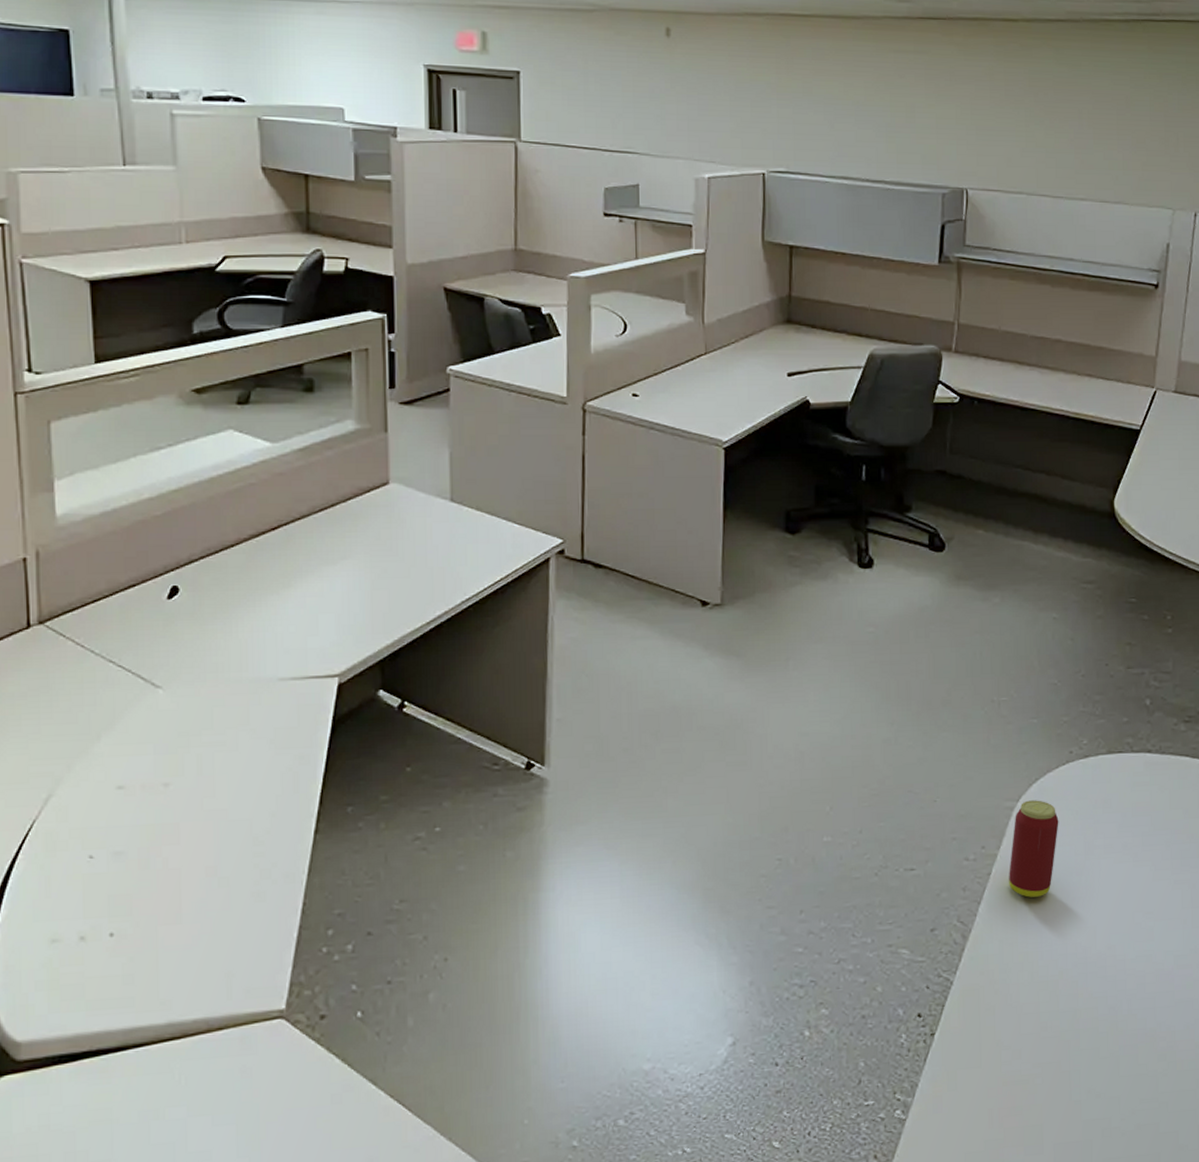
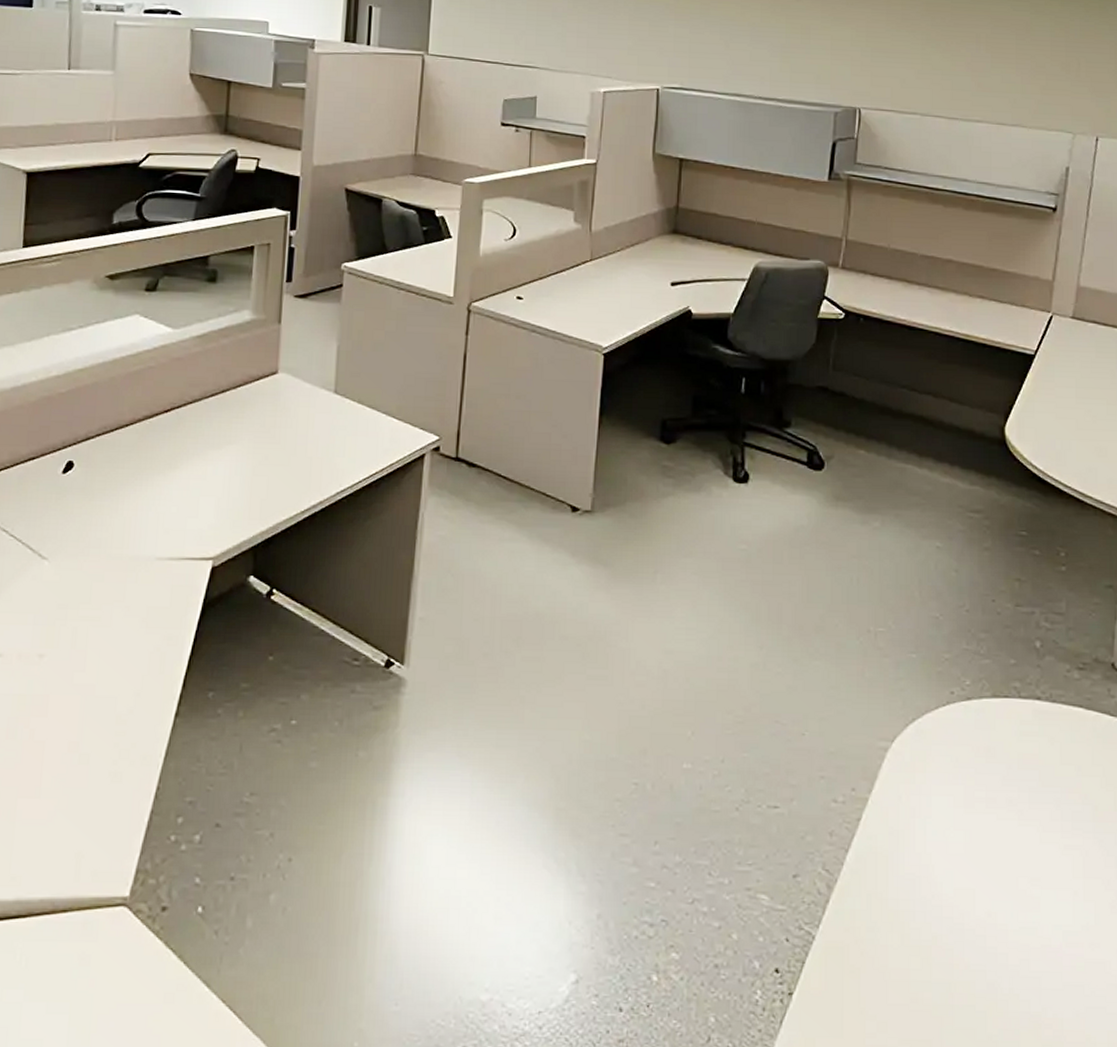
beverage can: present [1009,800,1059,897] -> none [880,742,937,850]

